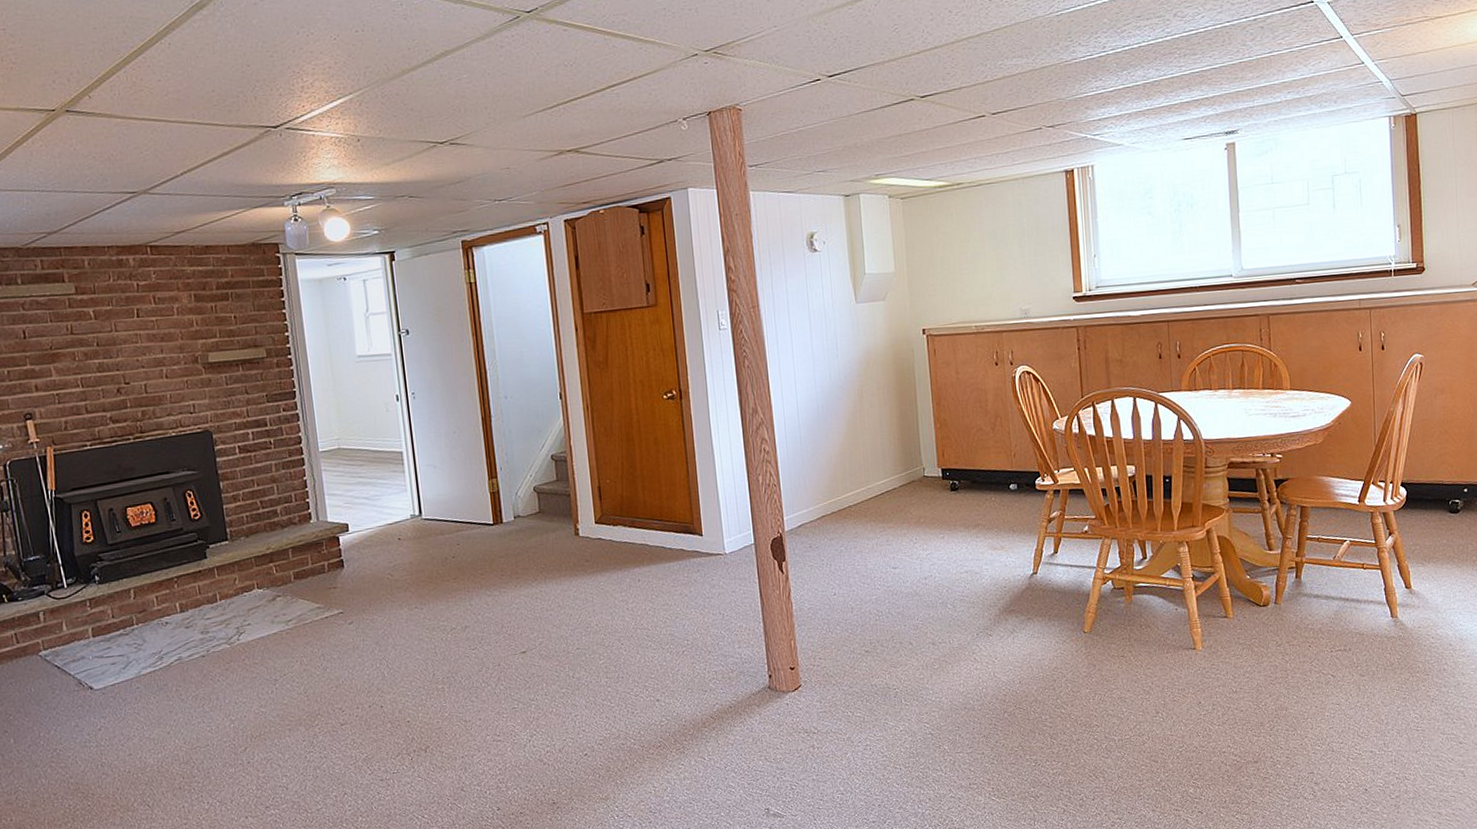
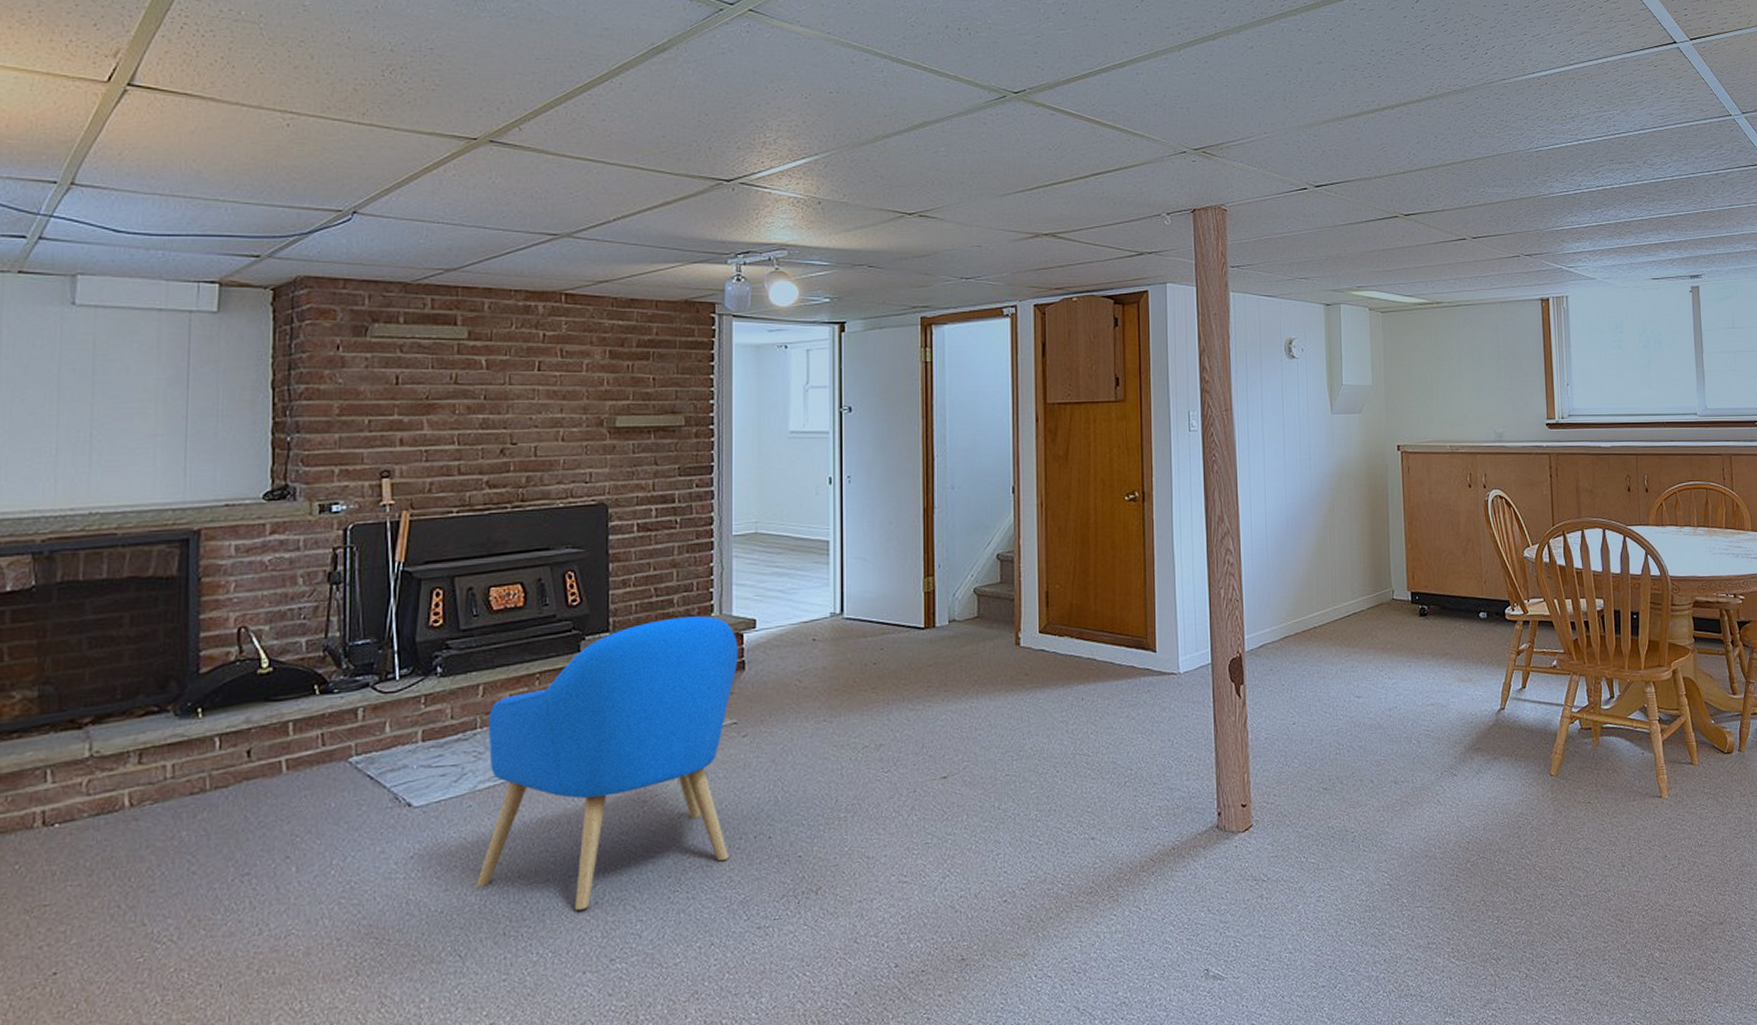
armchair: none [141,523,351,768] -> present [476,616,739,910]

